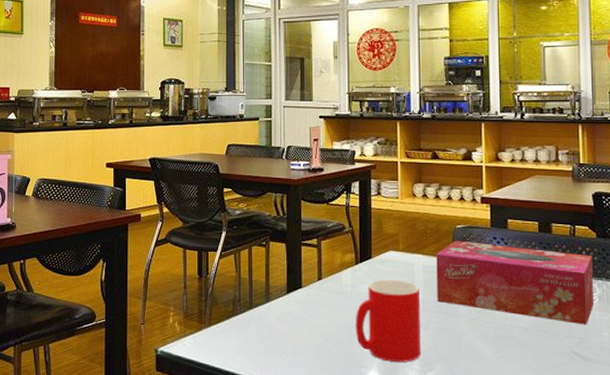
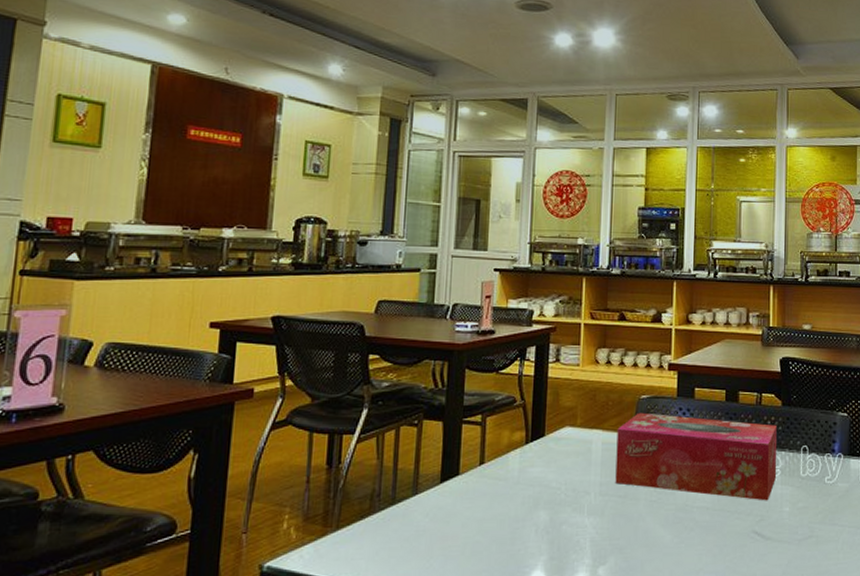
cup: present [355,279,421,362] -> none [520,460,597,558]

